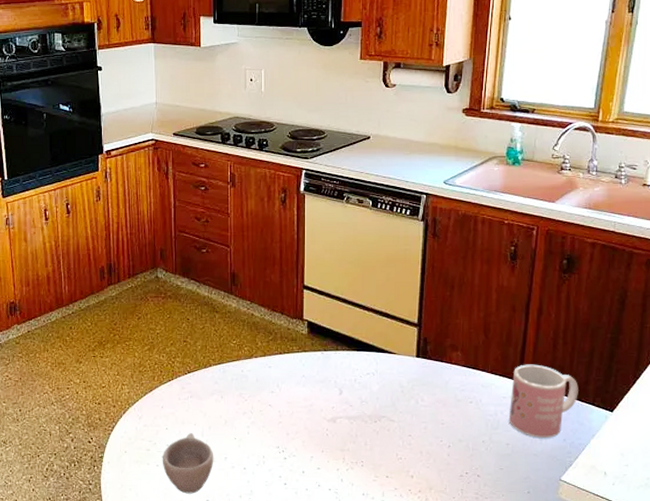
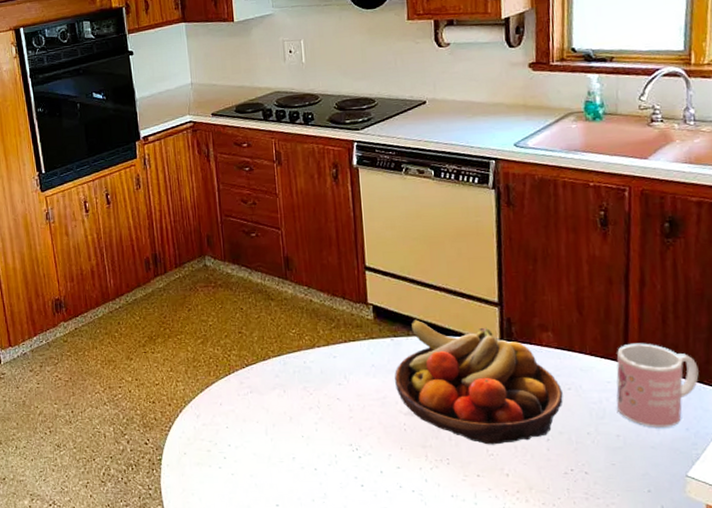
cup: present [162,432,214,494] -> none [224,430,281,498]
fruit bowl: none [322,336,465,450] -> present [395,319,563,445]

